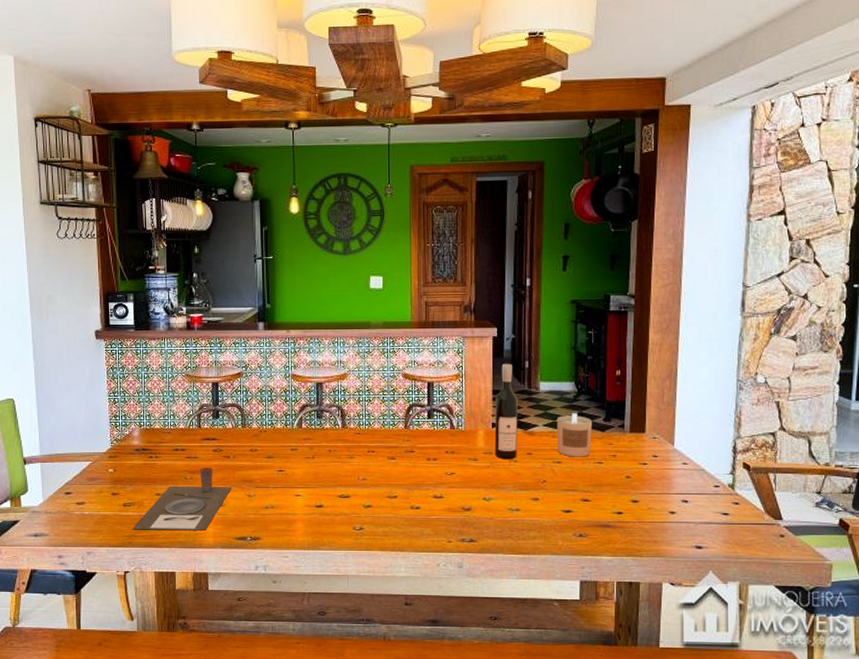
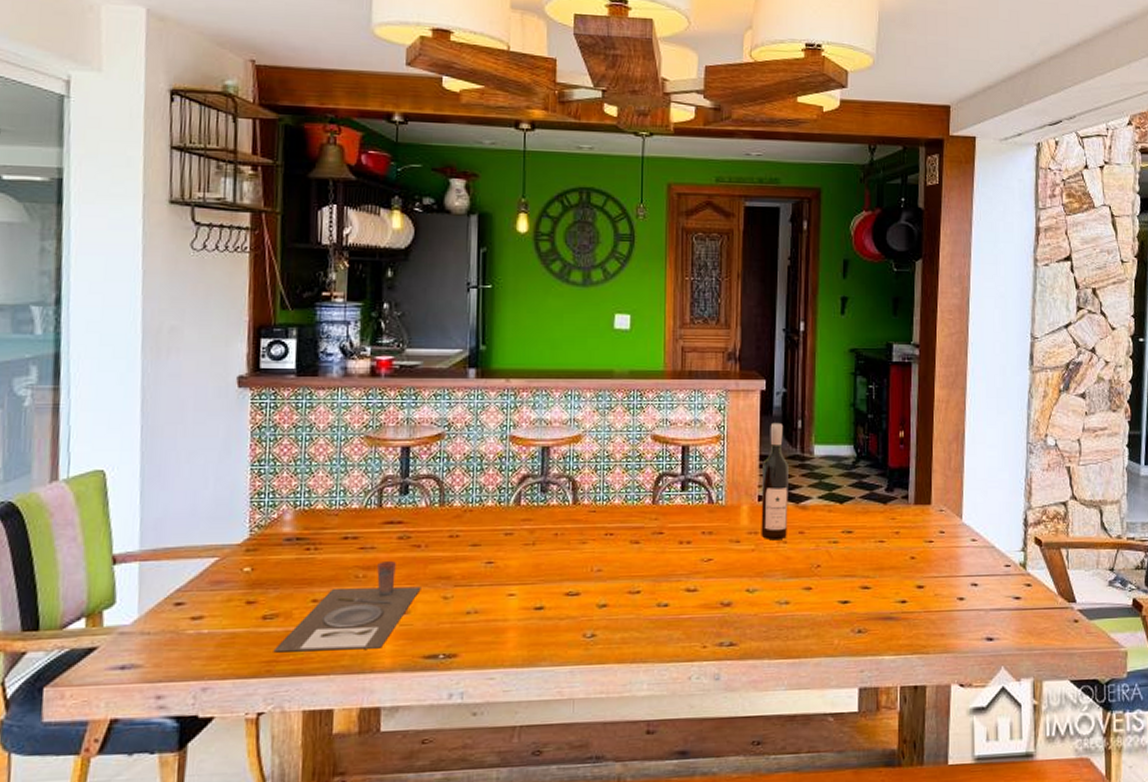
candle: present [556,413,593,457] -> none [833,482,874,536]

